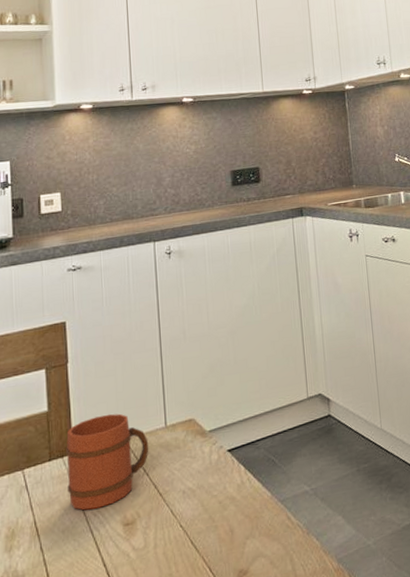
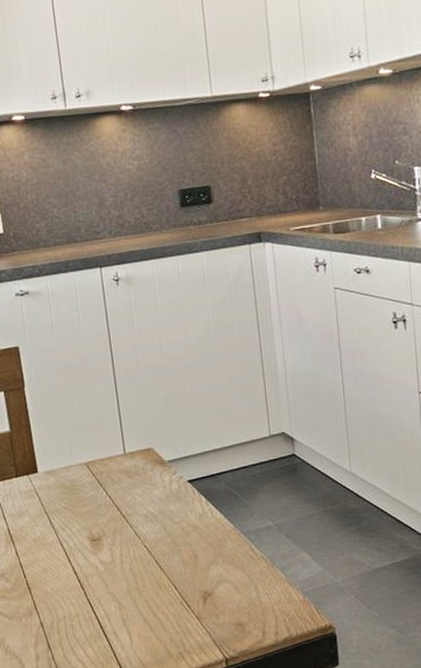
mug: present [66,413,149,511] -> none [30,438,110,524]

